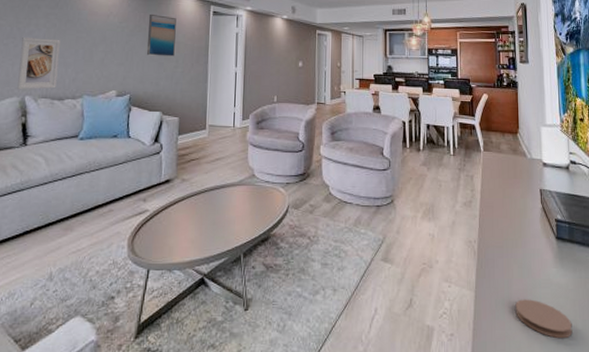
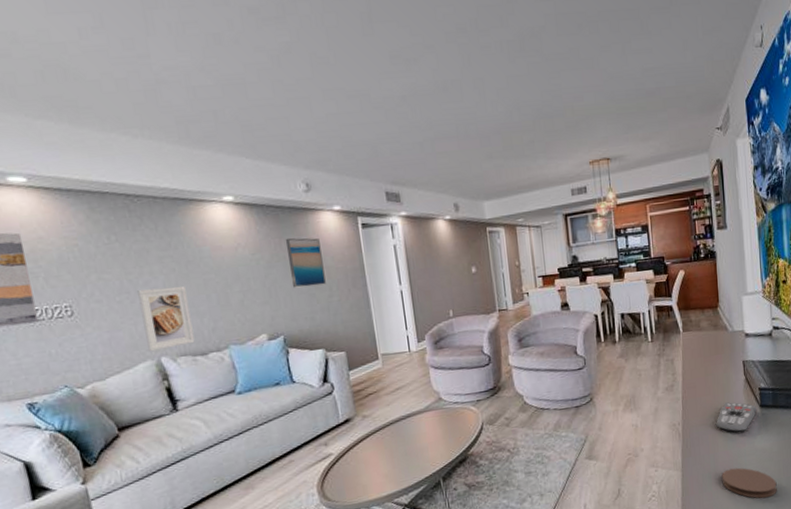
remote control: none [511,228,553,262] -> present [716,402,757,433]

